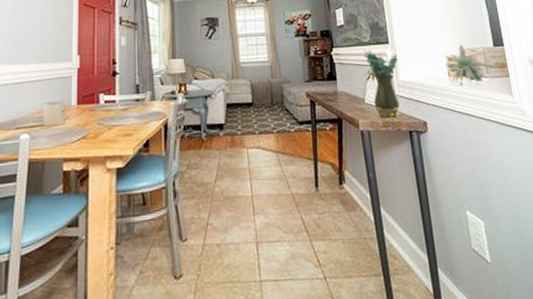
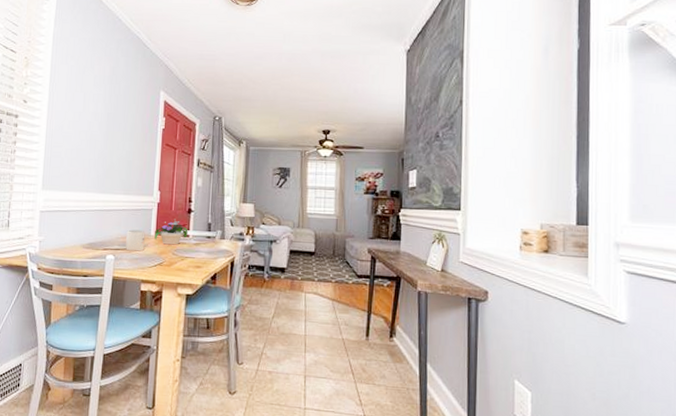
potted flower: none [76,84,114,114] -> present [154,219,188,245]
vase: present [364,50,400,118] -> none [433,214,468,283]
succulent plant: present [445,45,496,86] -> none [518,219,575,261]

